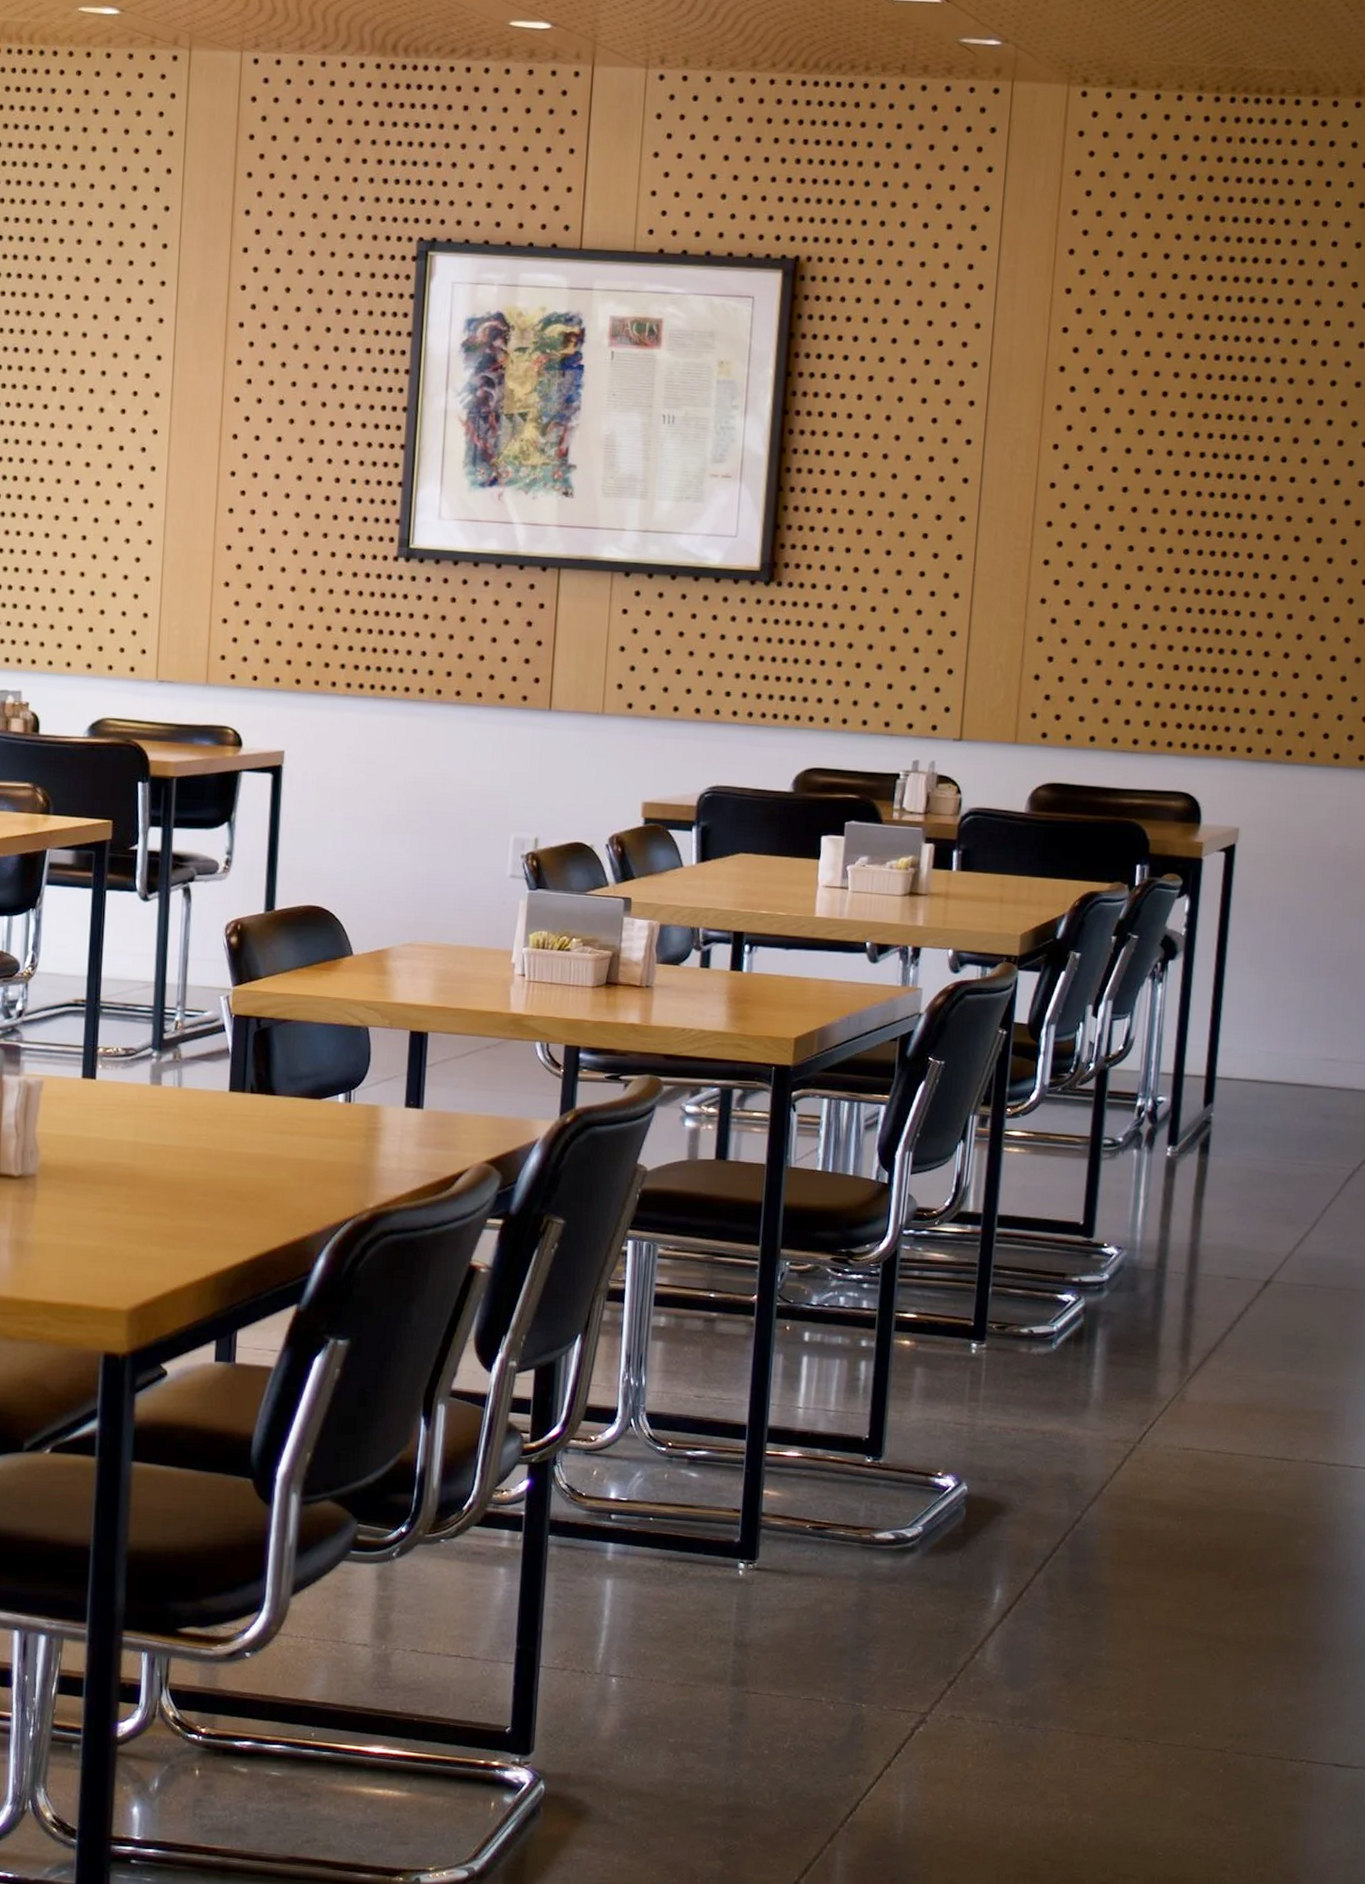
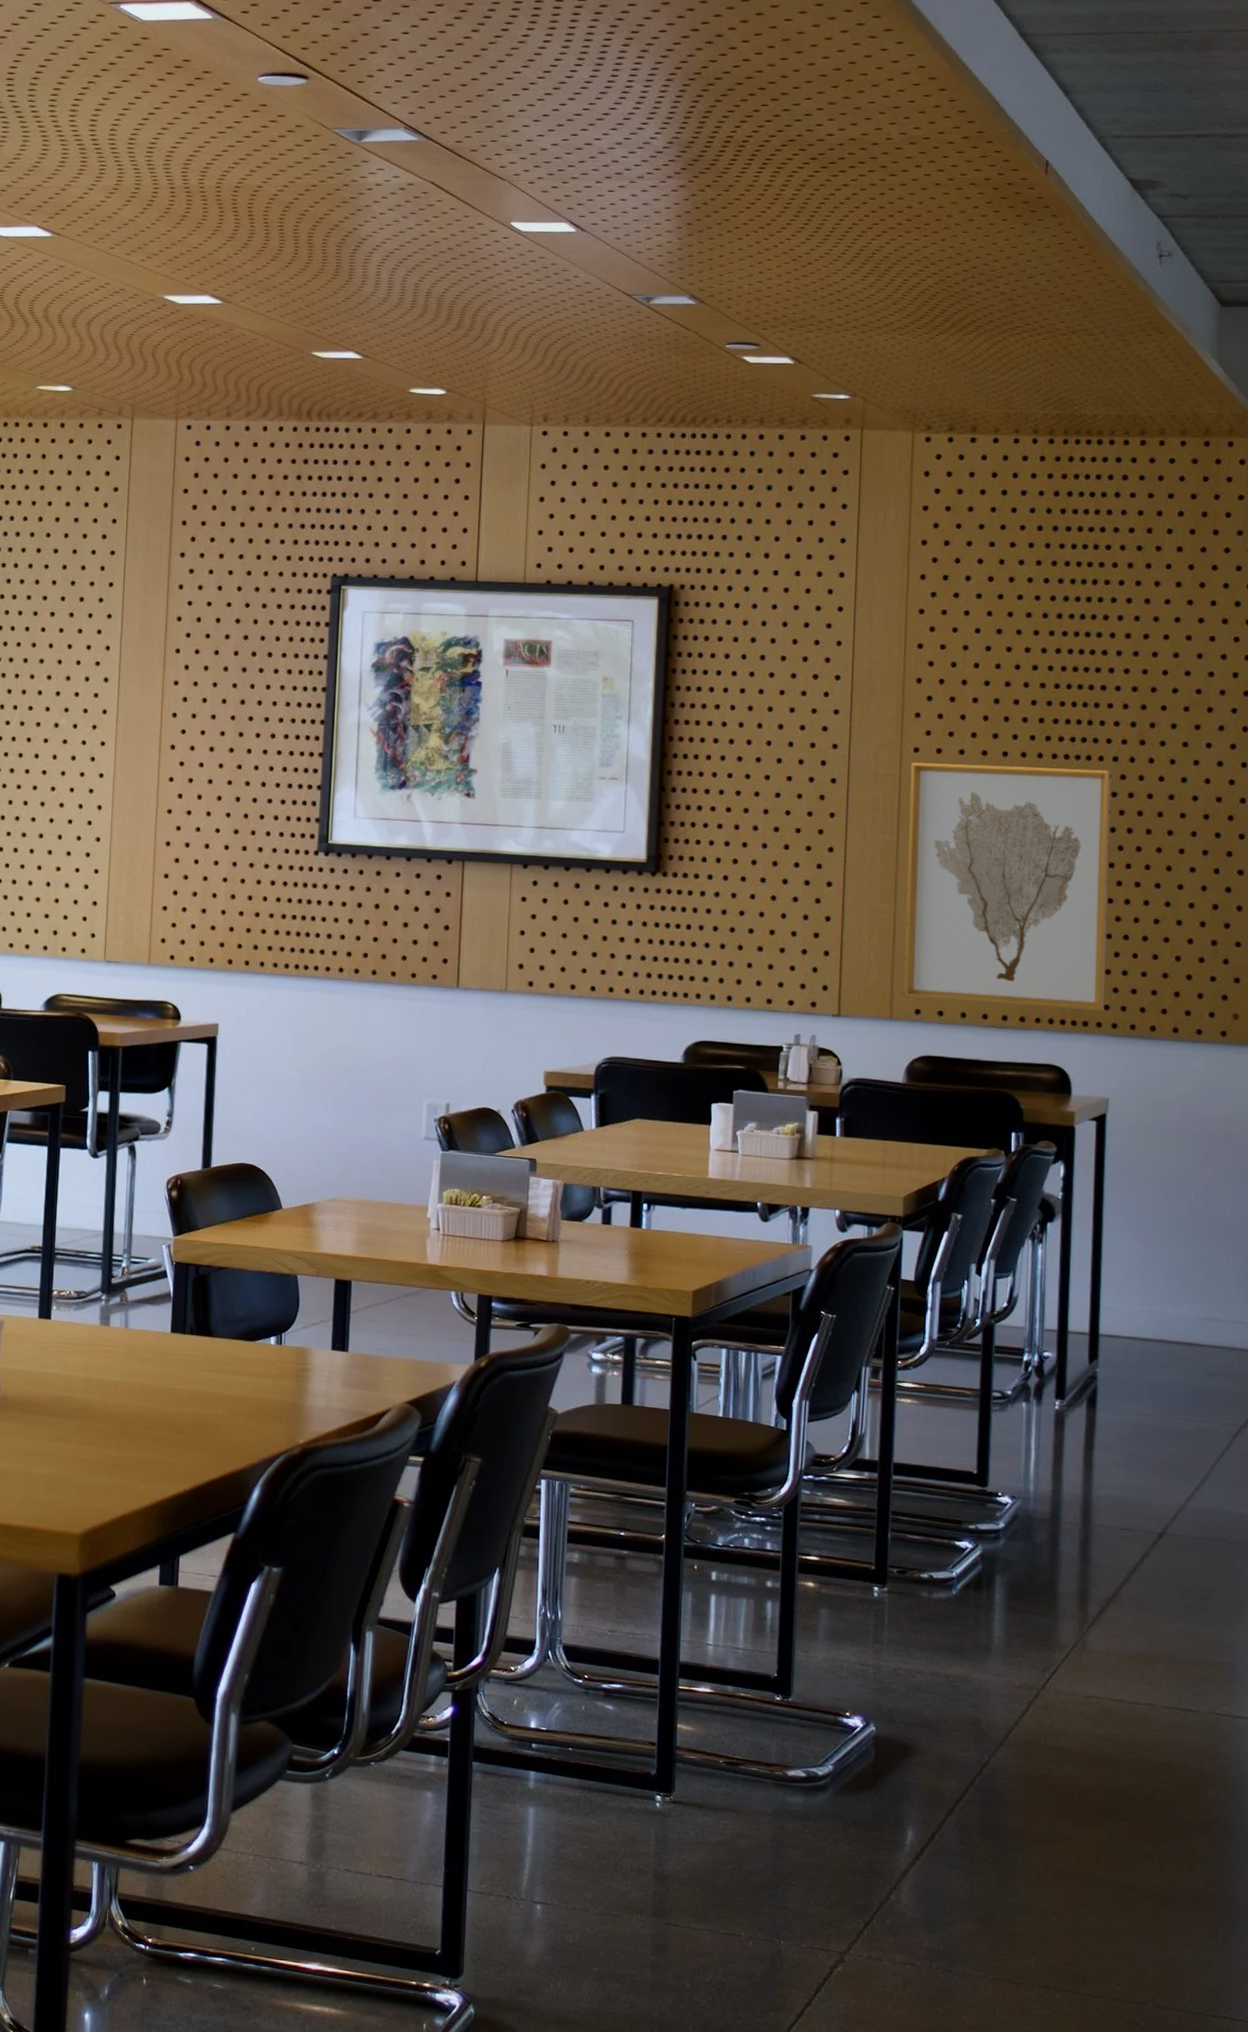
wall art: none [1029,460,1261,735] -> present [903,762,1111,1012]

